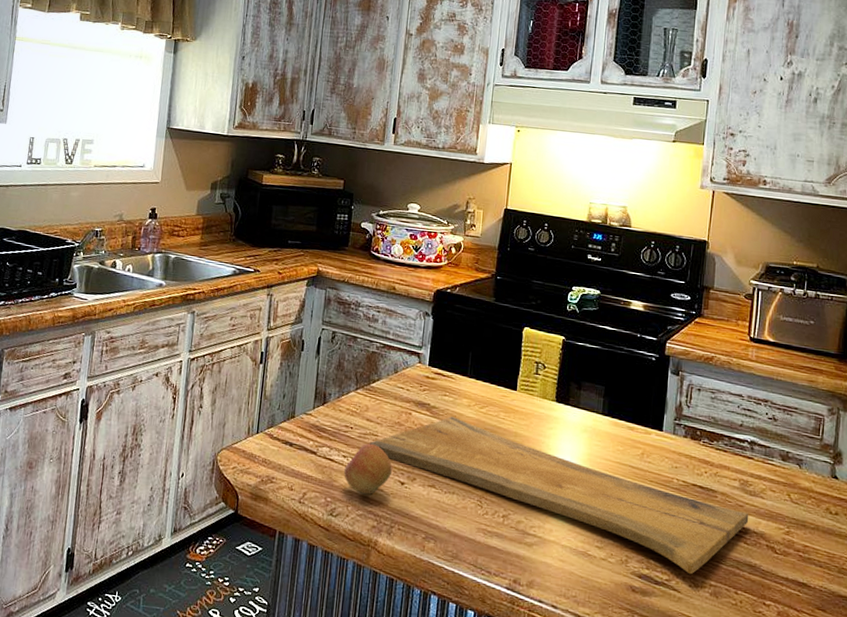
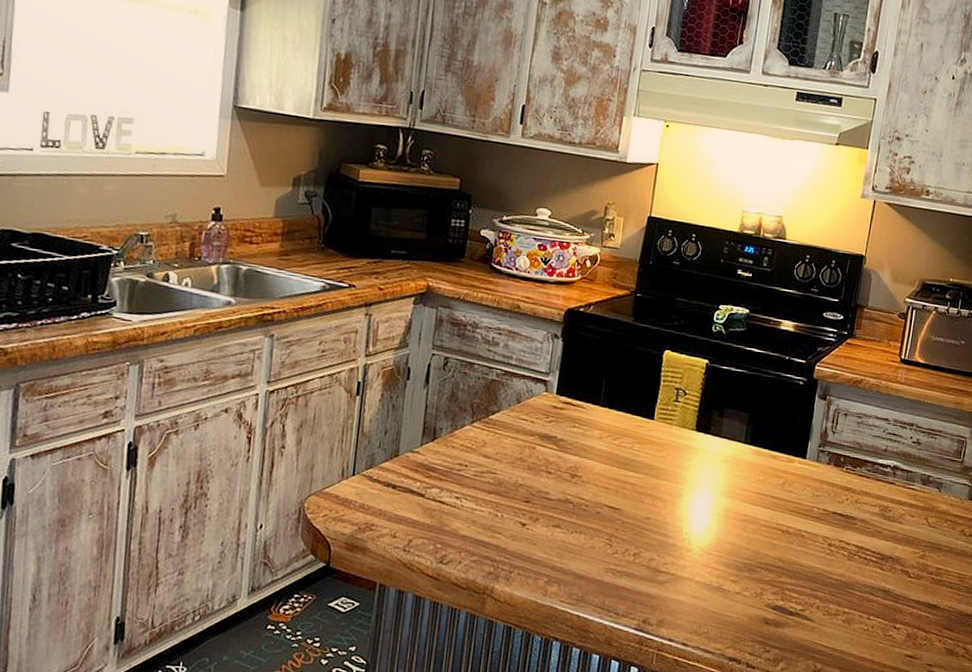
fruit: present [344,443,392,495] -> none [456,482,512,538]
cutting board: present [369,416,749,575] -> none [486,450,887,604]

